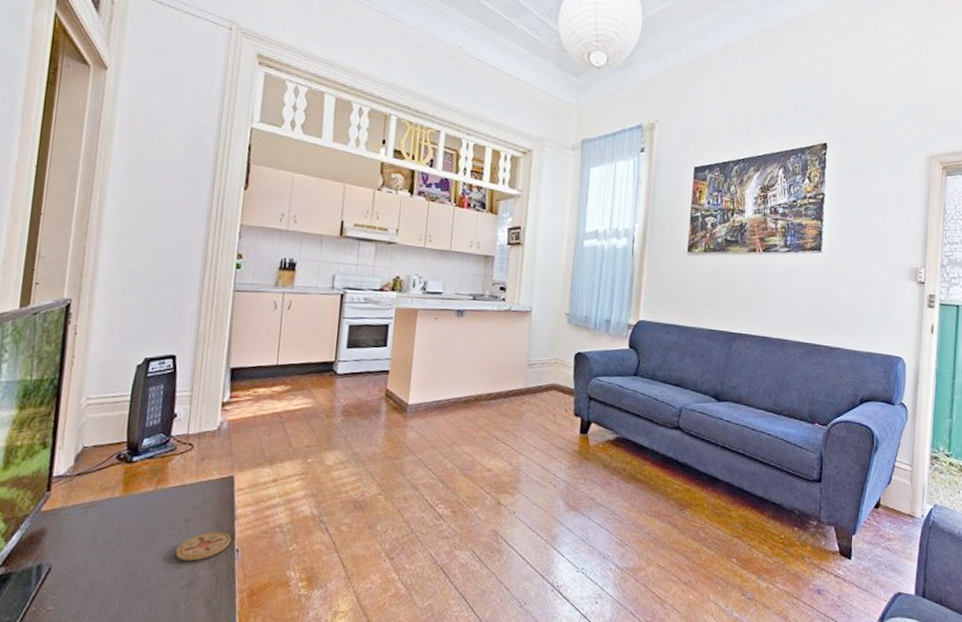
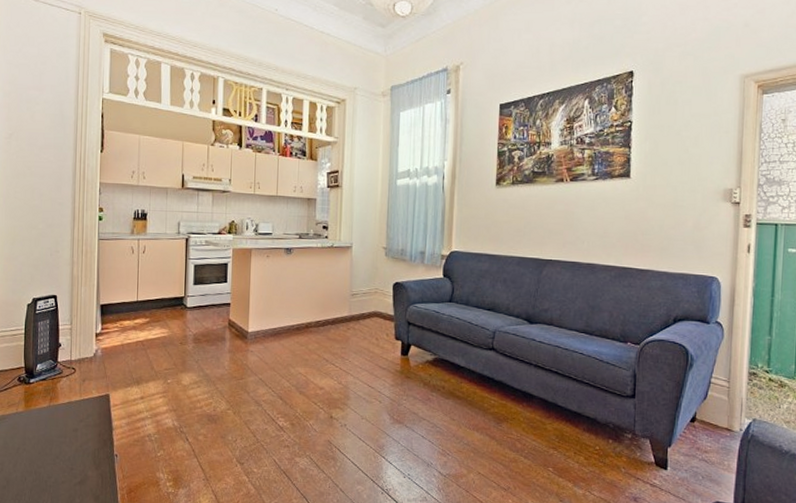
coaster: present [175,532,231,562] -> none [68,440,111,464]

